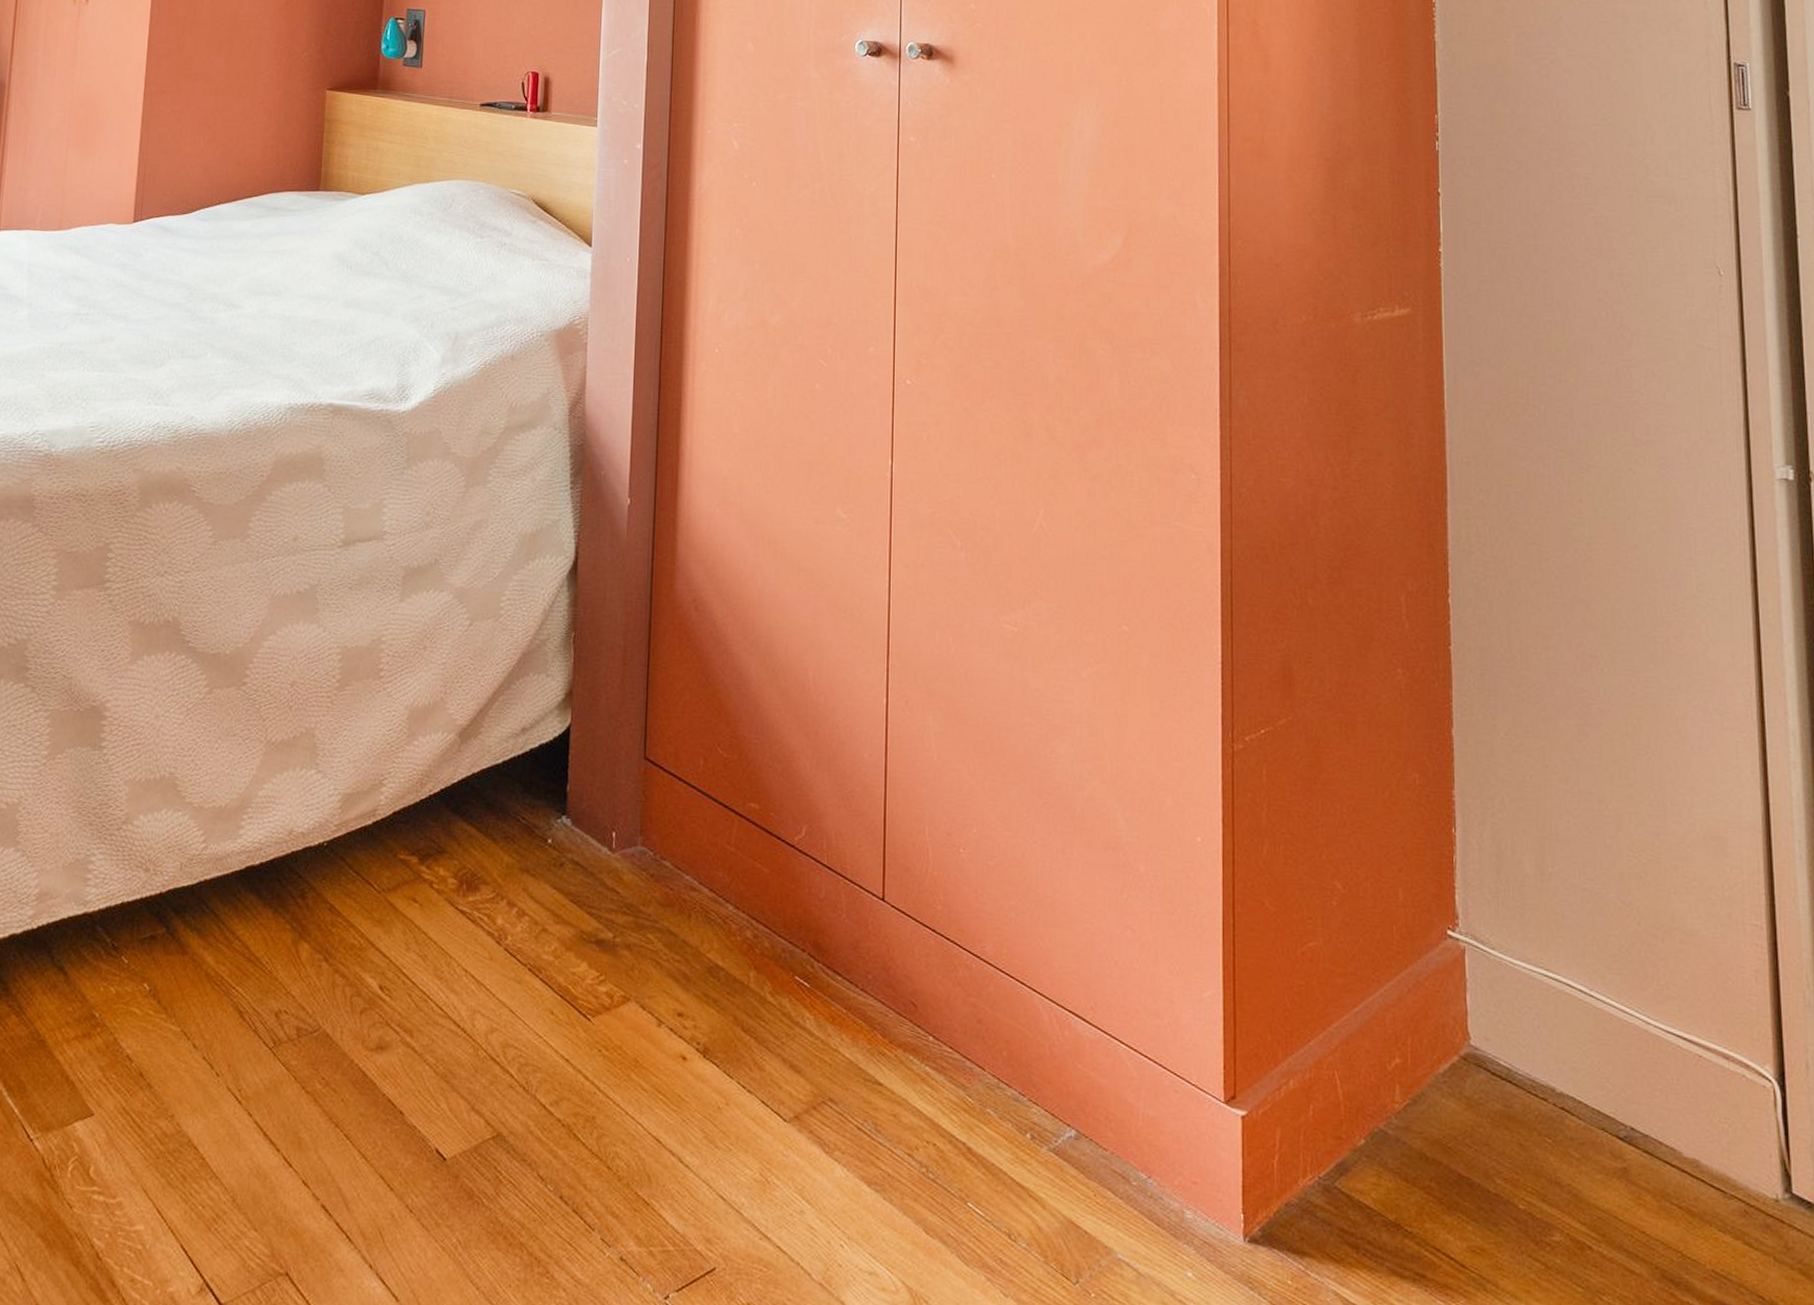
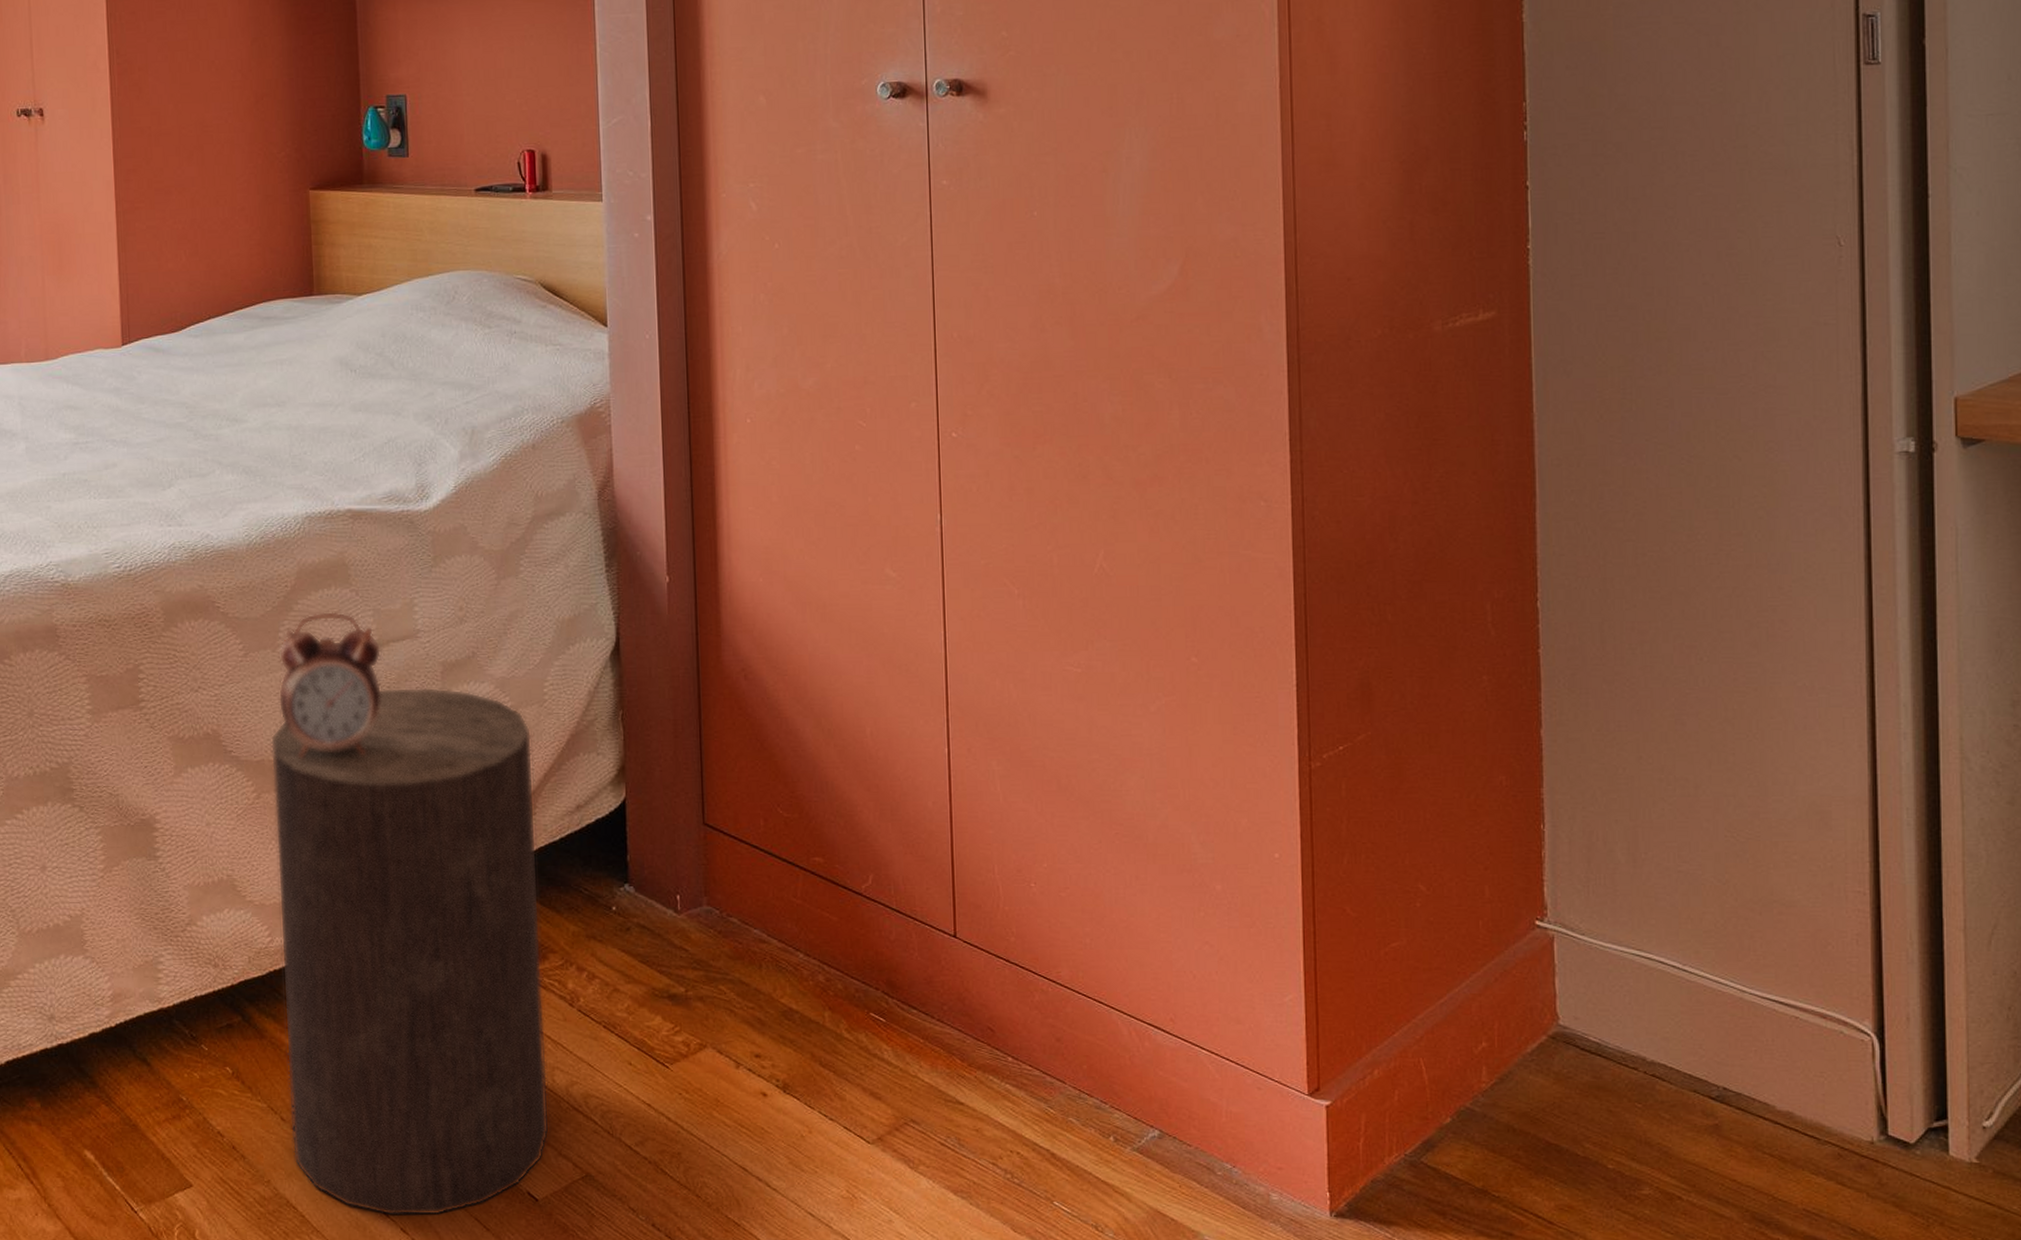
stool: none [200,588,484,1169] -> present [271,687,550,1217]
alarm clock: none [240,505,348,658] -> present [278,612,382,759]

